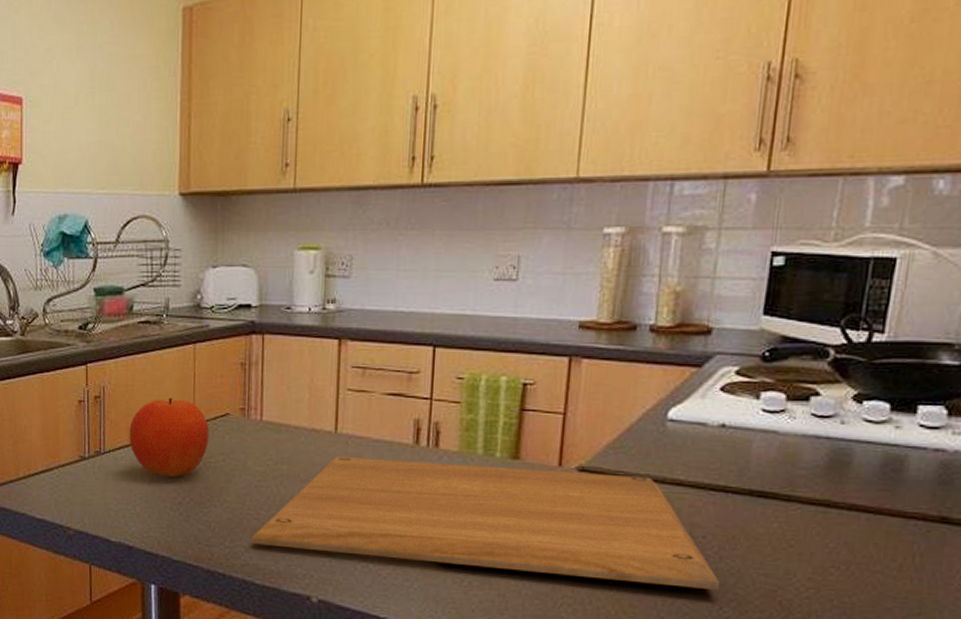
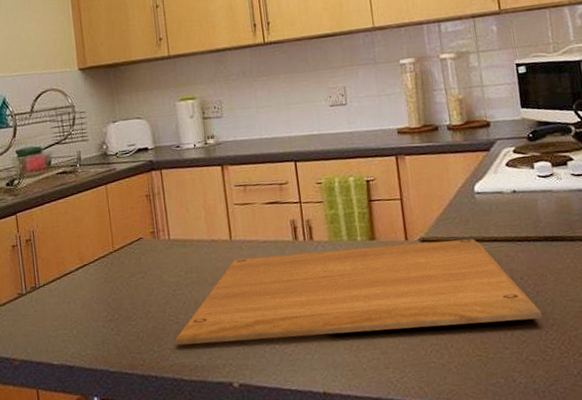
fruit: present [129,397,209,477] -> none [59,231,128,300]

